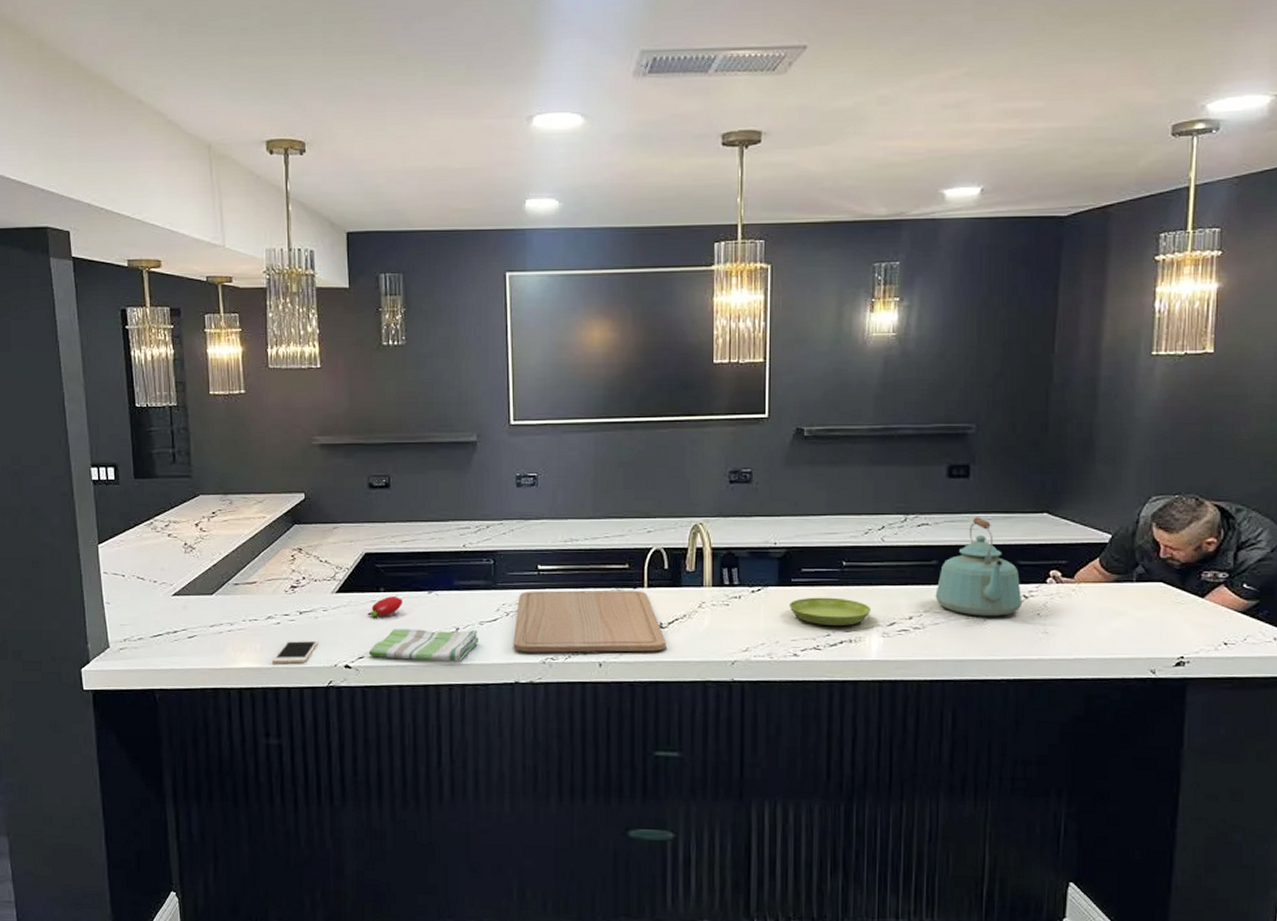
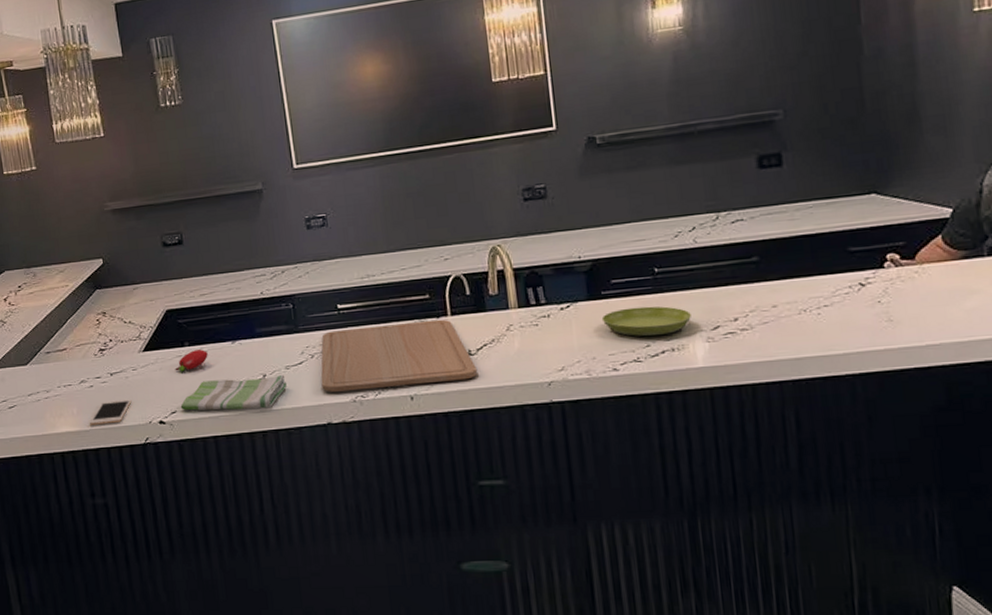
kettle: present [935,517,1023,617] -> none [760,206,860,311]

